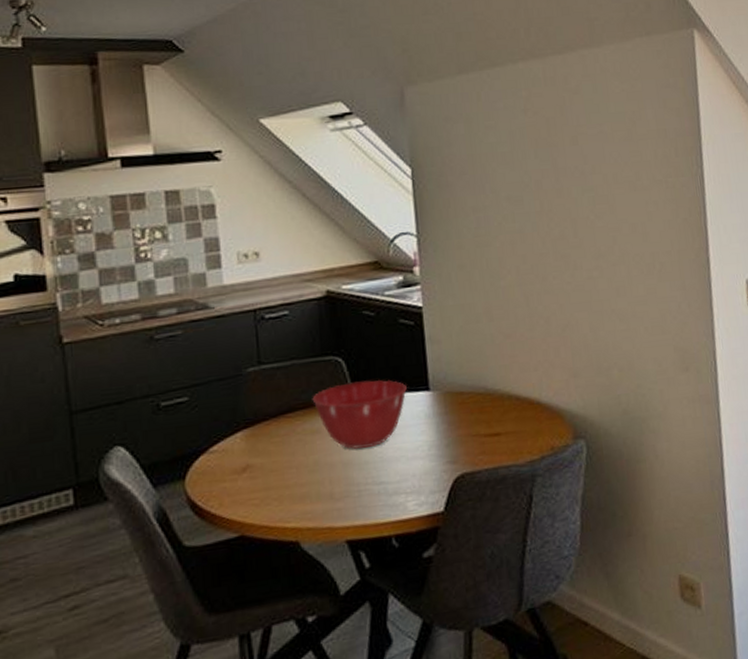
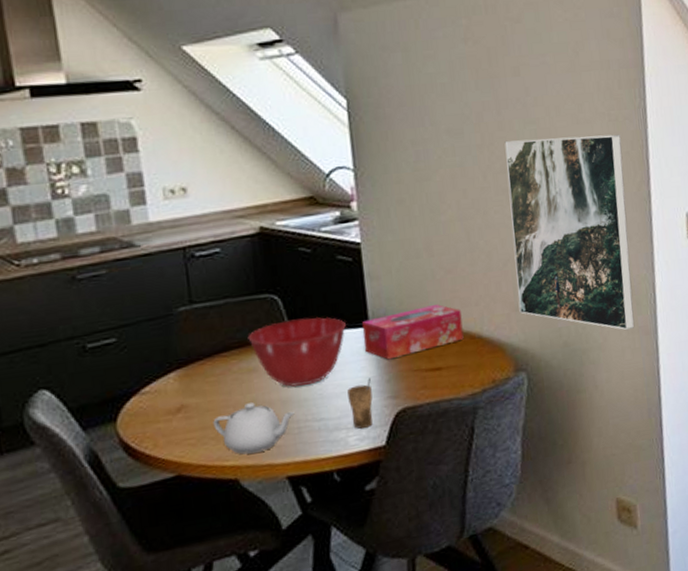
teapot: none [276,464,355,517] -> present [213,402,295,455]
cup: none [407,442,432,494] -> present [347,378,373,429]
tissue box: none [422,369,523,424] -> present [361,304,464,360]
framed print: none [563,201,696,399] -> present [504,134,635,331]

